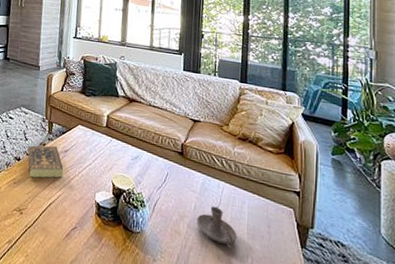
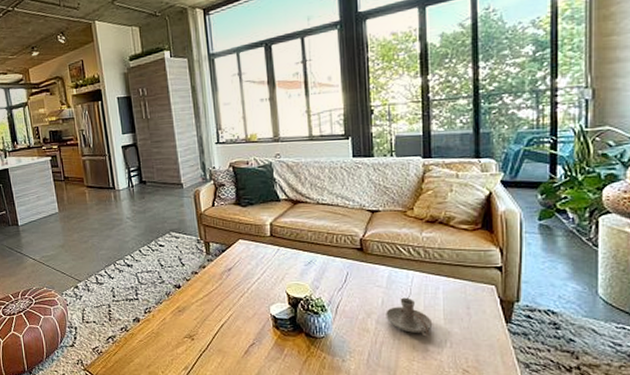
book: present [27,145,64,178] -> none [187,267,231,303]

